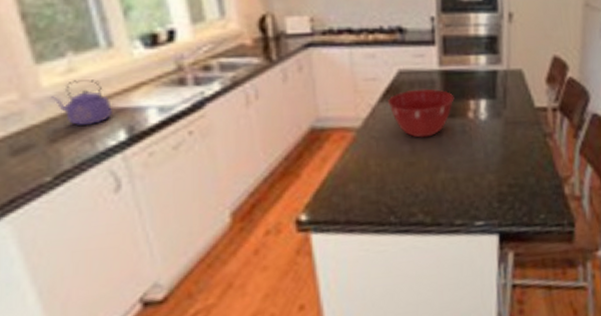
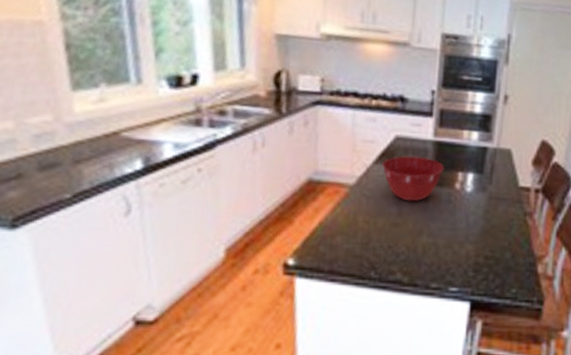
kettle: present [52,79,114,125] -> none [81,109,134,152]

